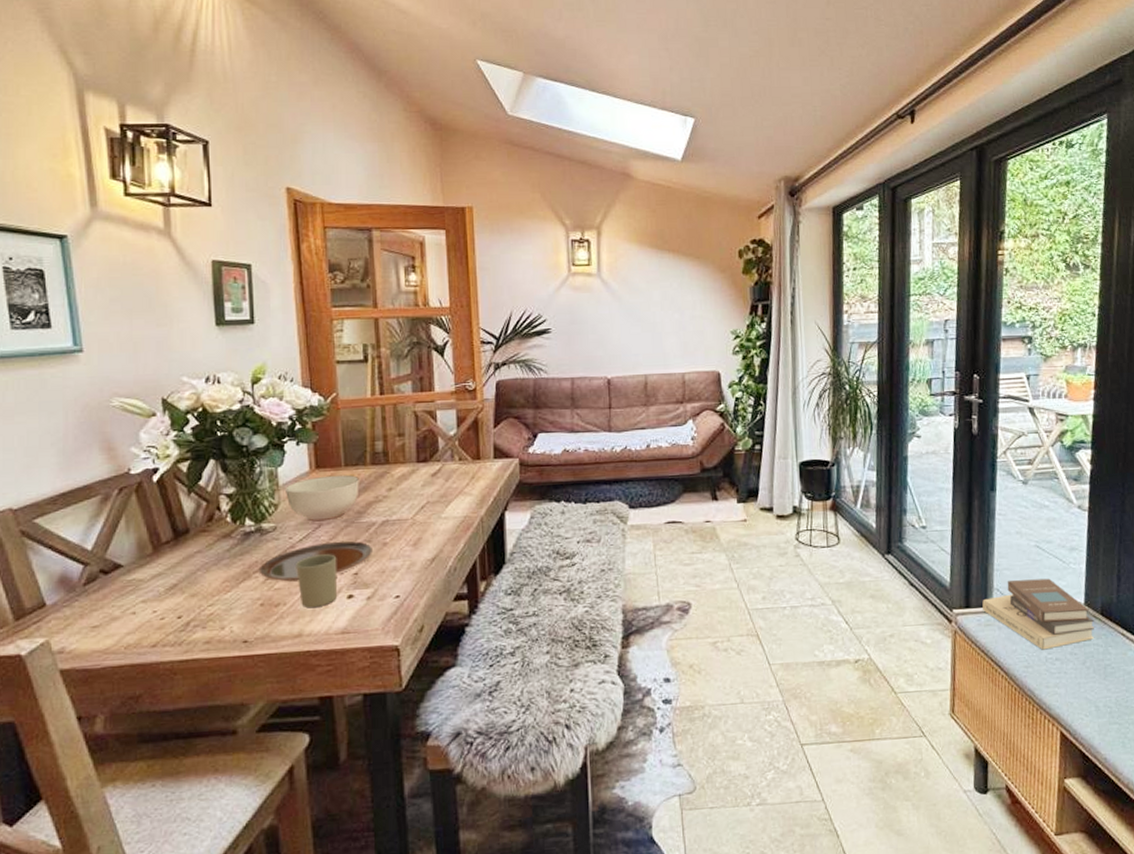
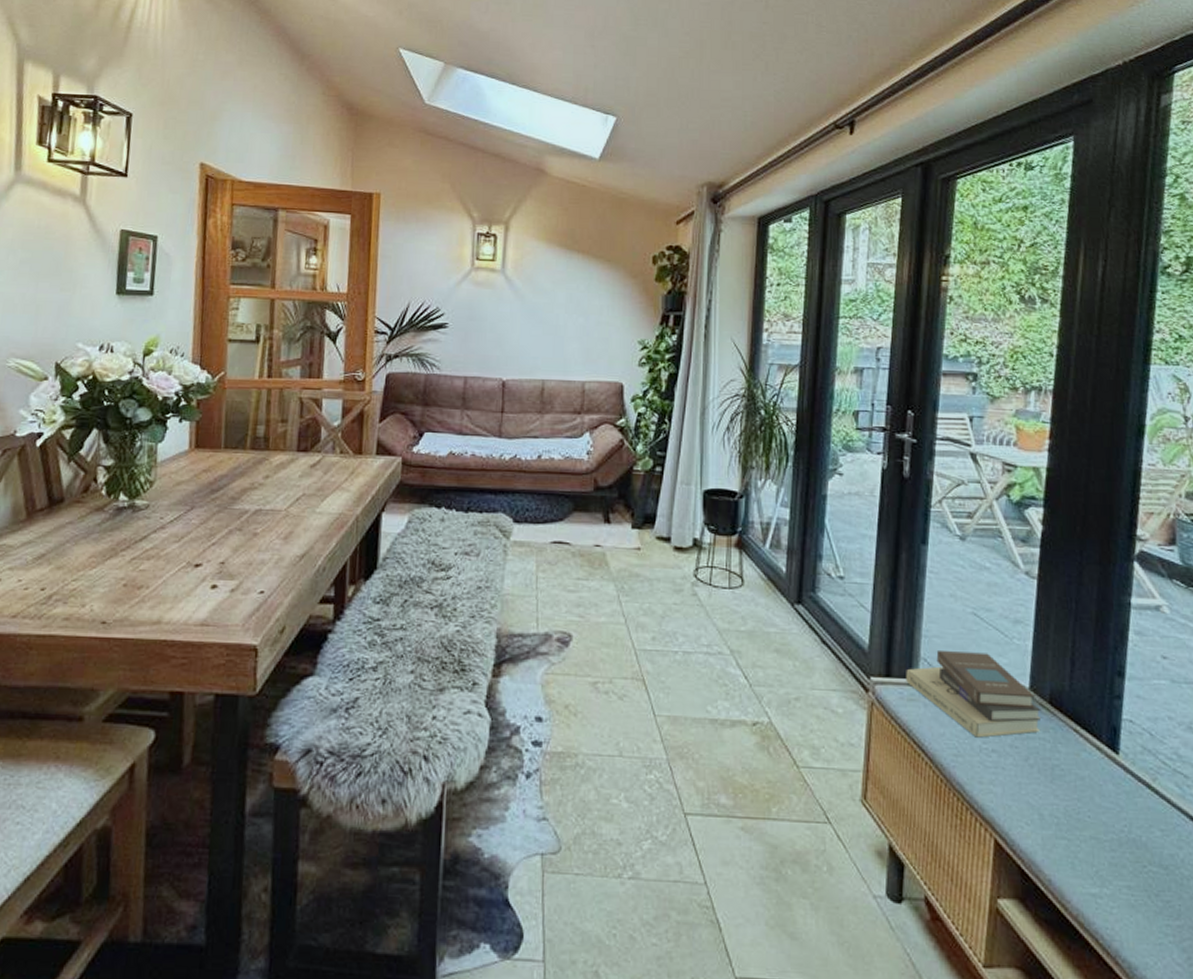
plate: present [258,541,372,582] -> none [126,526,242,564]
bowl: present [284,474,359,522] -> none [161,456,237,504]
mug: present [296,554,338,608] -> none [163,538,206,595]

